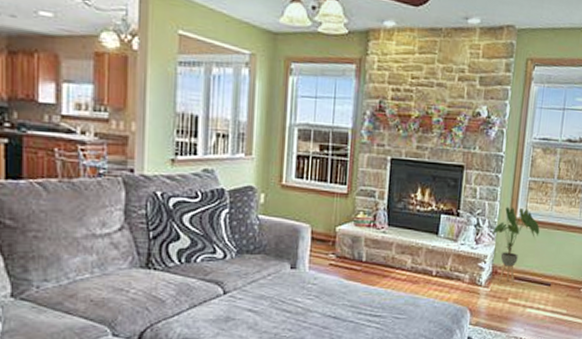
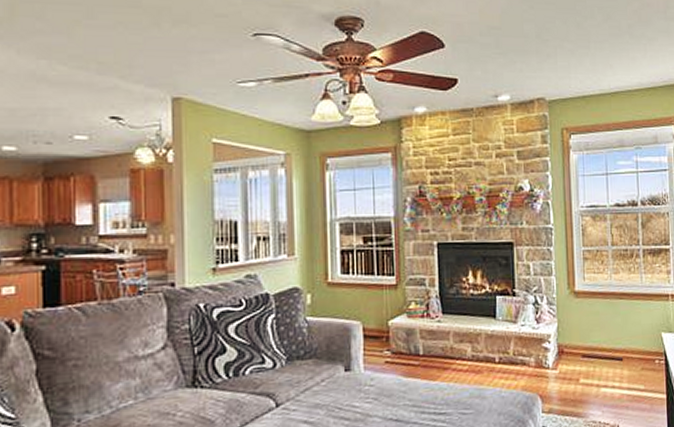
house plant: present [492,207,540,285] -> none [552,280,602,364]

